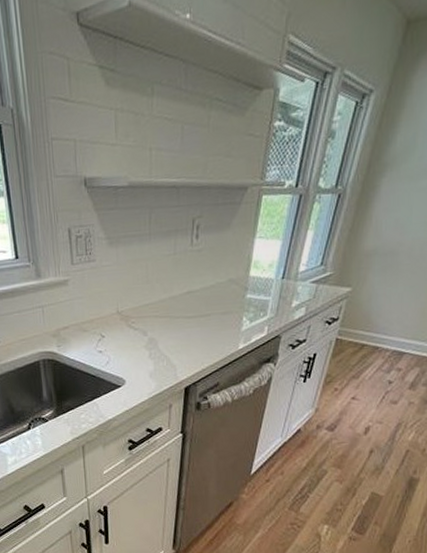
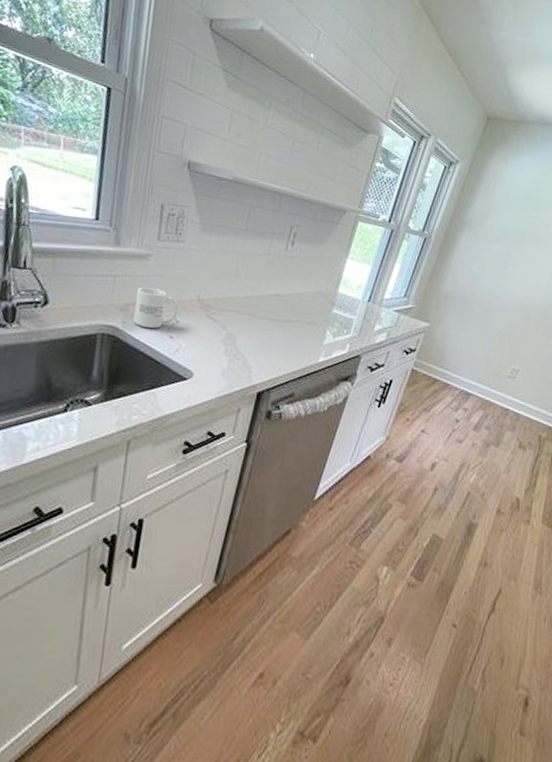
mug: none [63,310,102,347] -> present [133,287,178,329]

